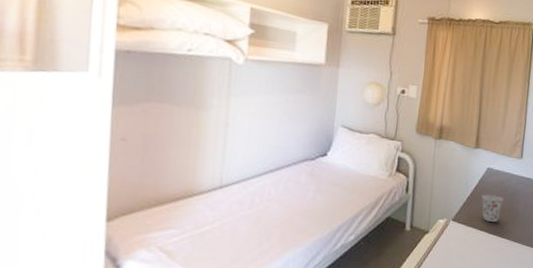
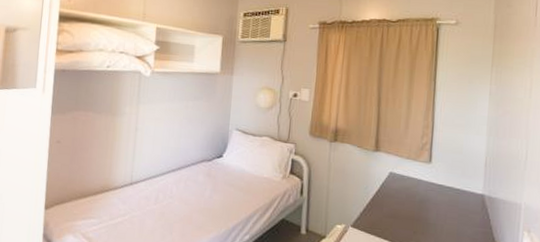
cup: present [482,194,503,222] -> none [385,200,410,231]

